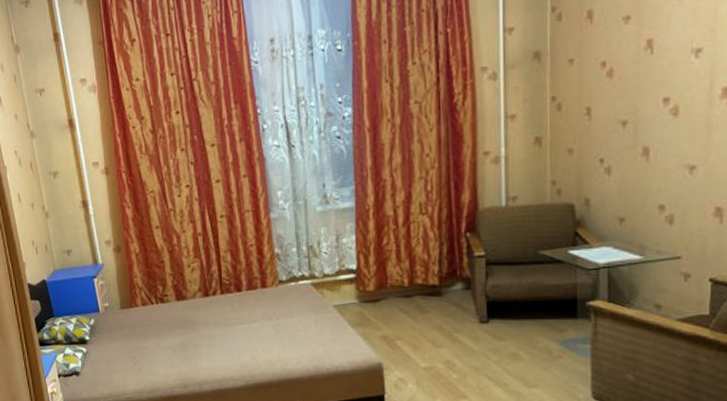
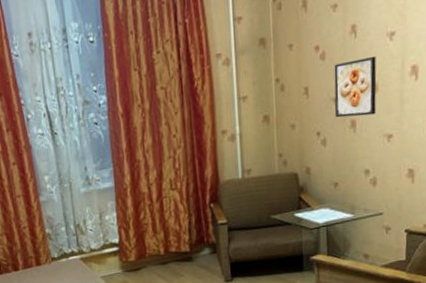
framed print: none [623,74,677,144] -> present [334,55,377,118]

